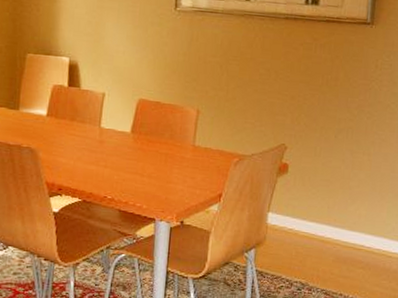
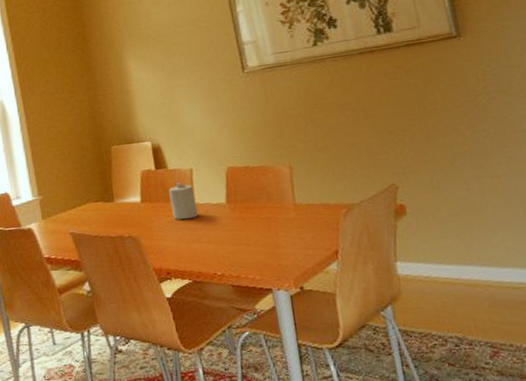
candle: none [76,103,102,142] -> present [169,182,199,220]

